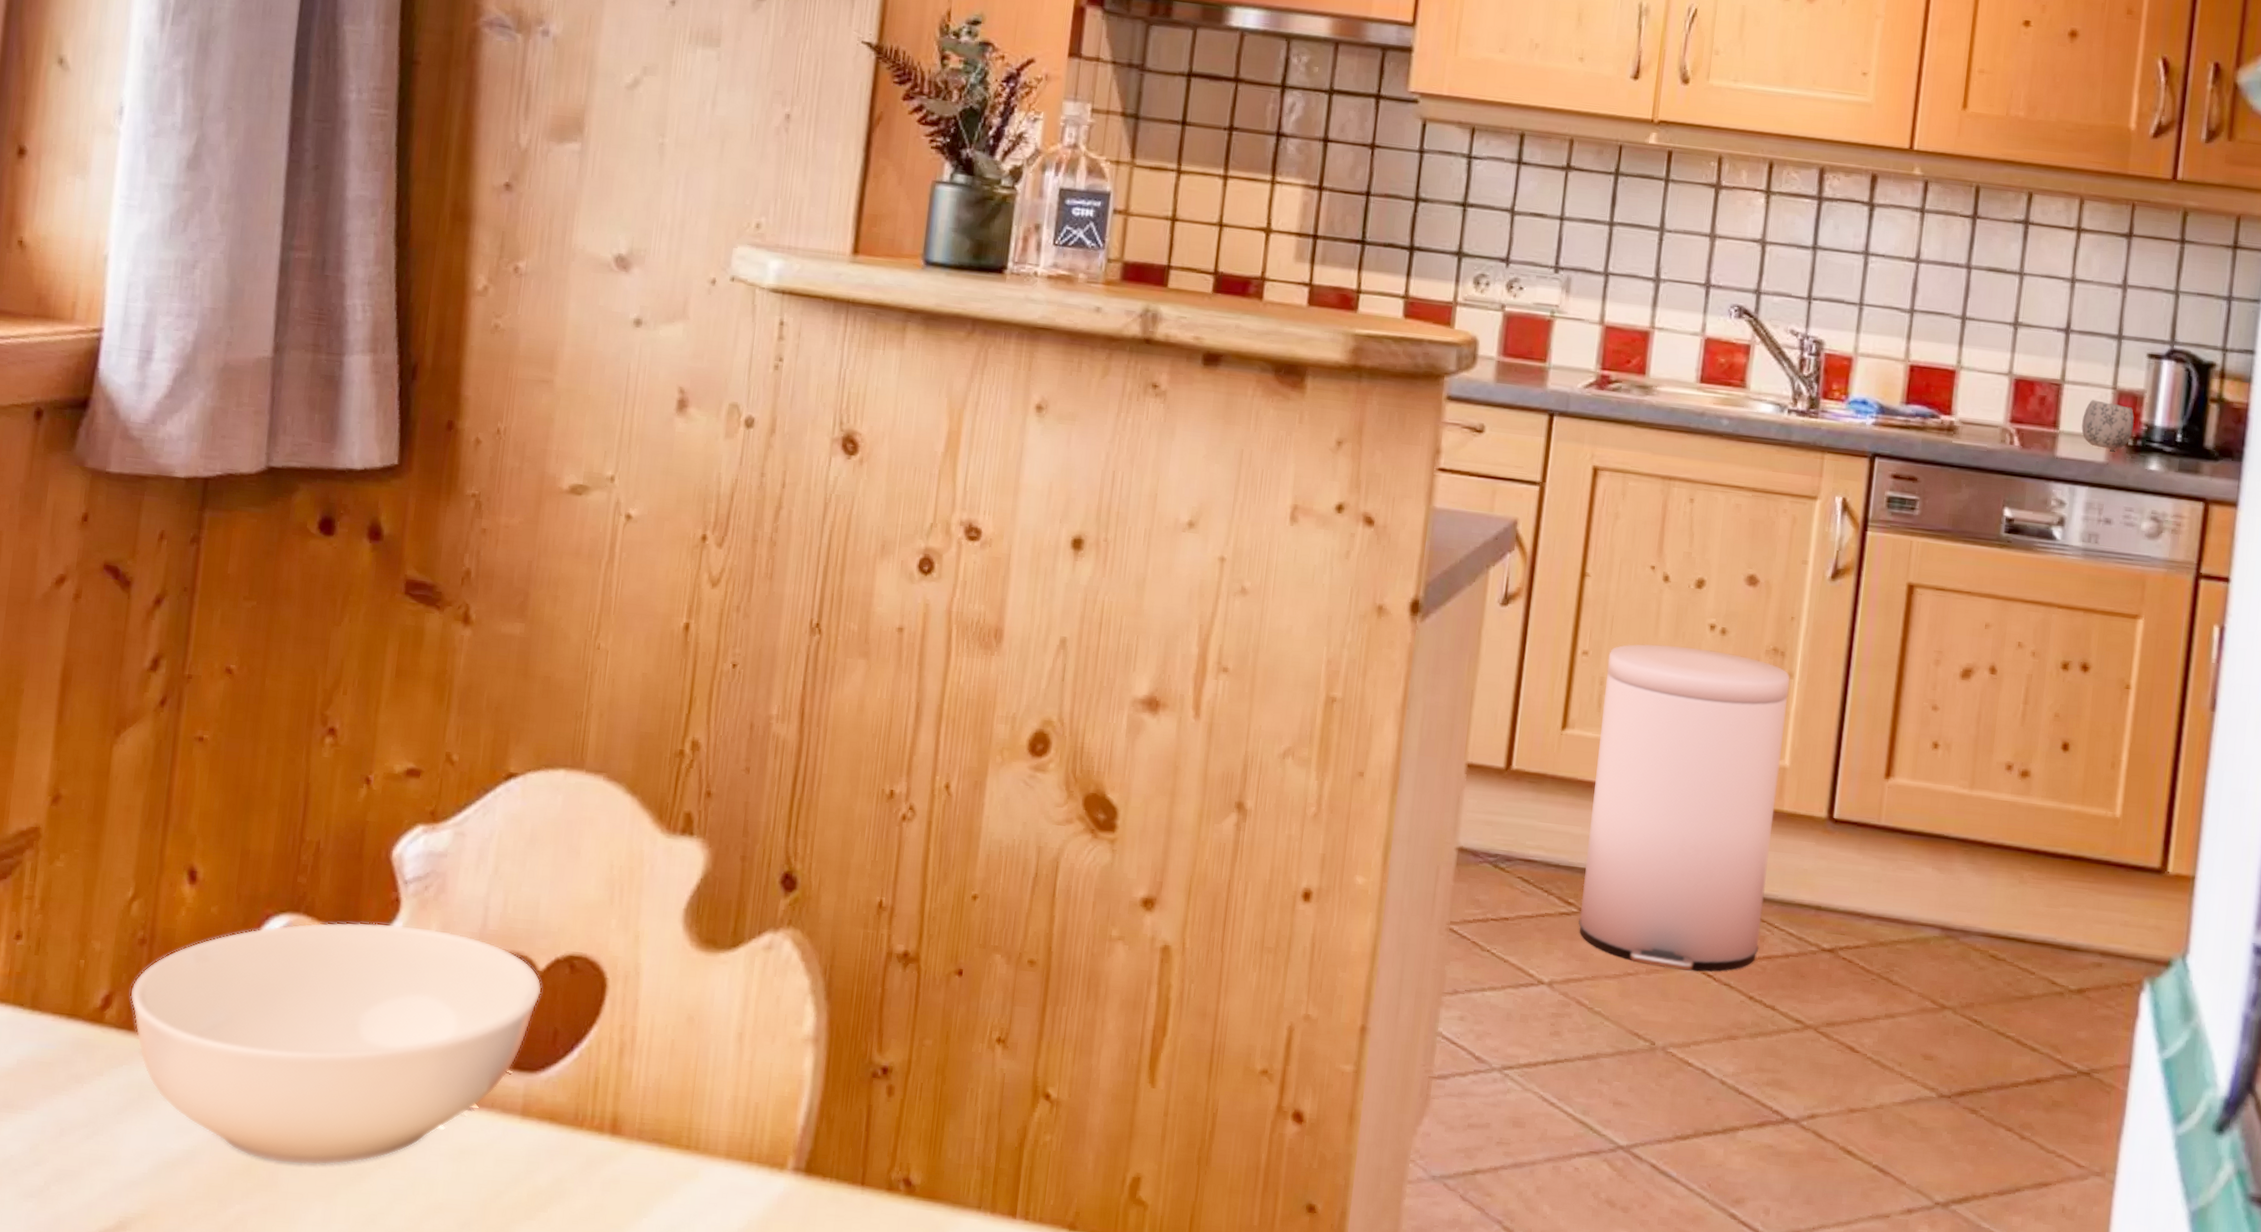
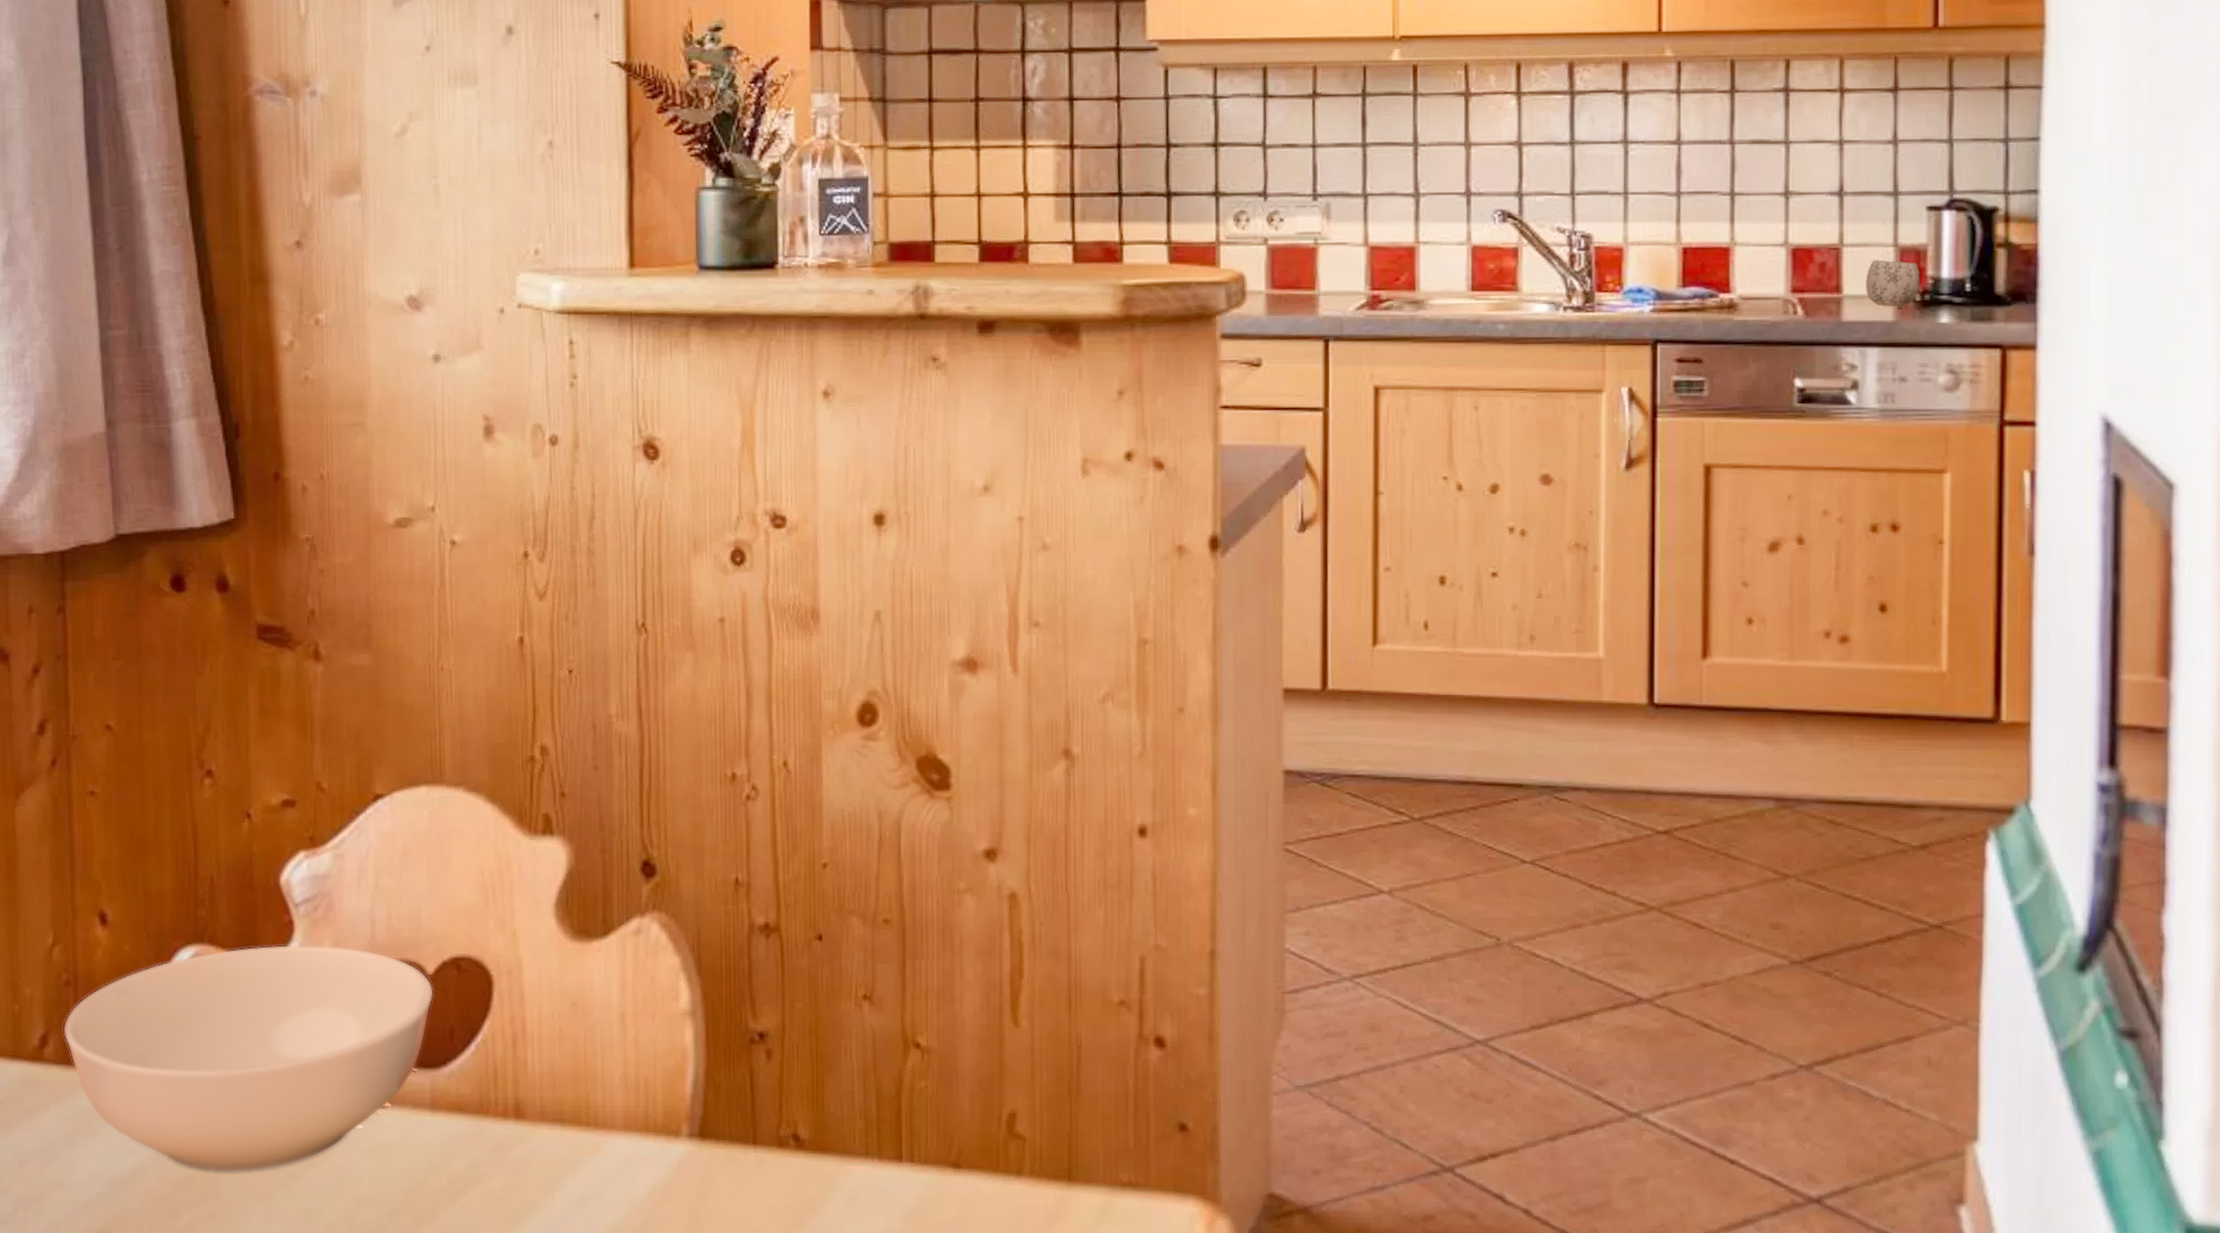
pedal bin: present [1578,643,1790,972] -> none [1411,552,1595,866]

